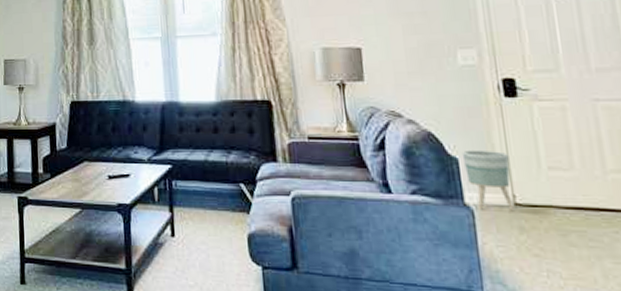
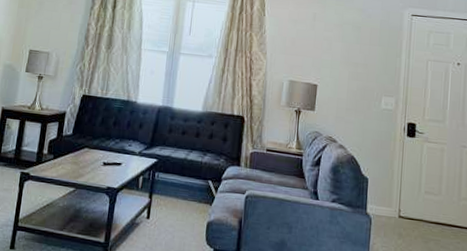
planter: present [461,150,516,212] -> none [371,173,402,222]

